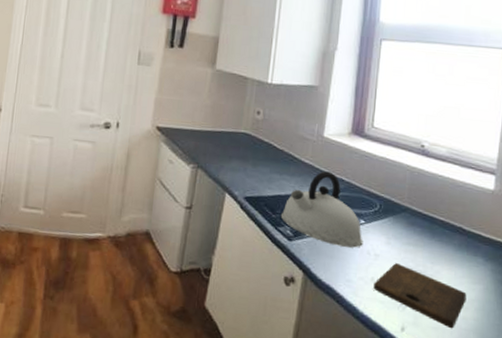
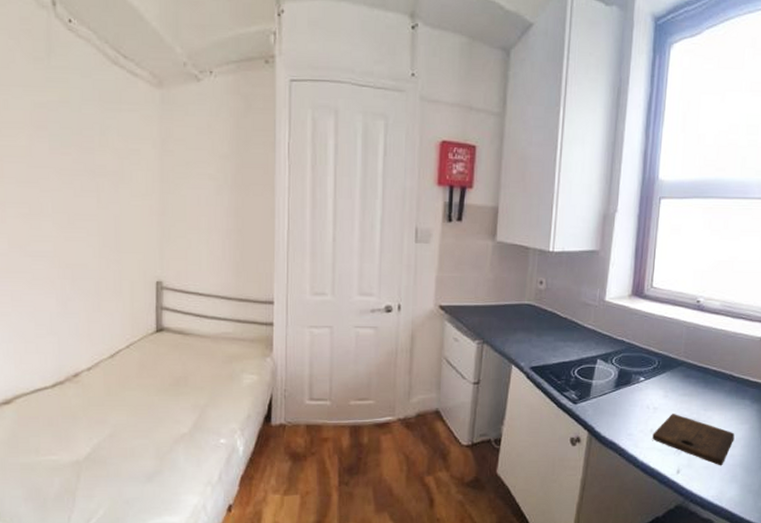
kettle: present [280,171,363,248] -> none [565,334,643,404]

